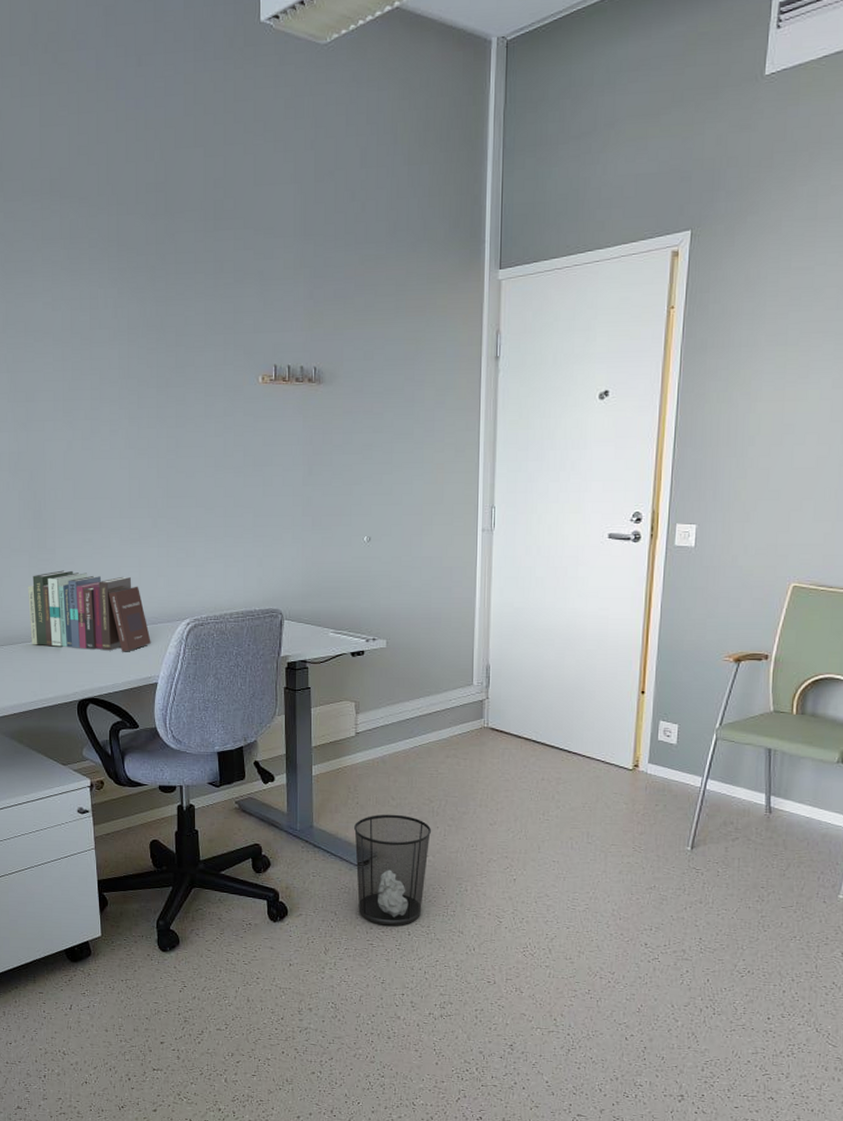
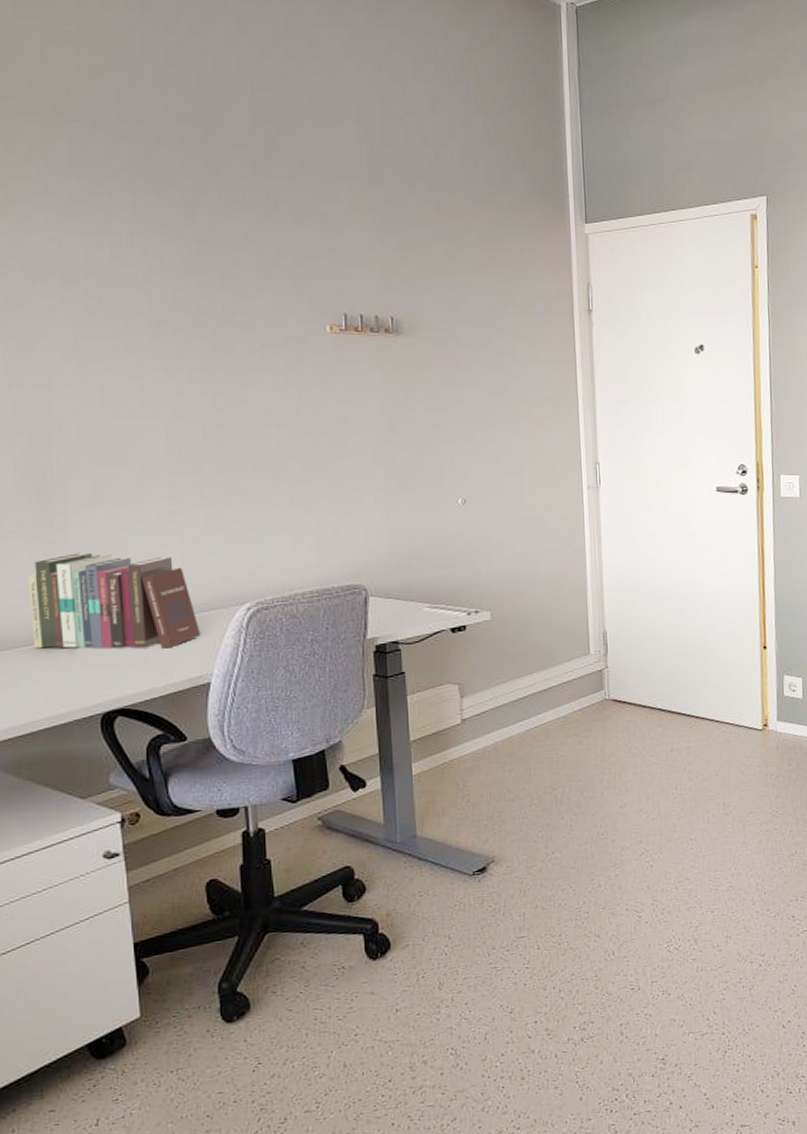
waste bin: present [353,814,432,926] -> none [465,808,557,943]

